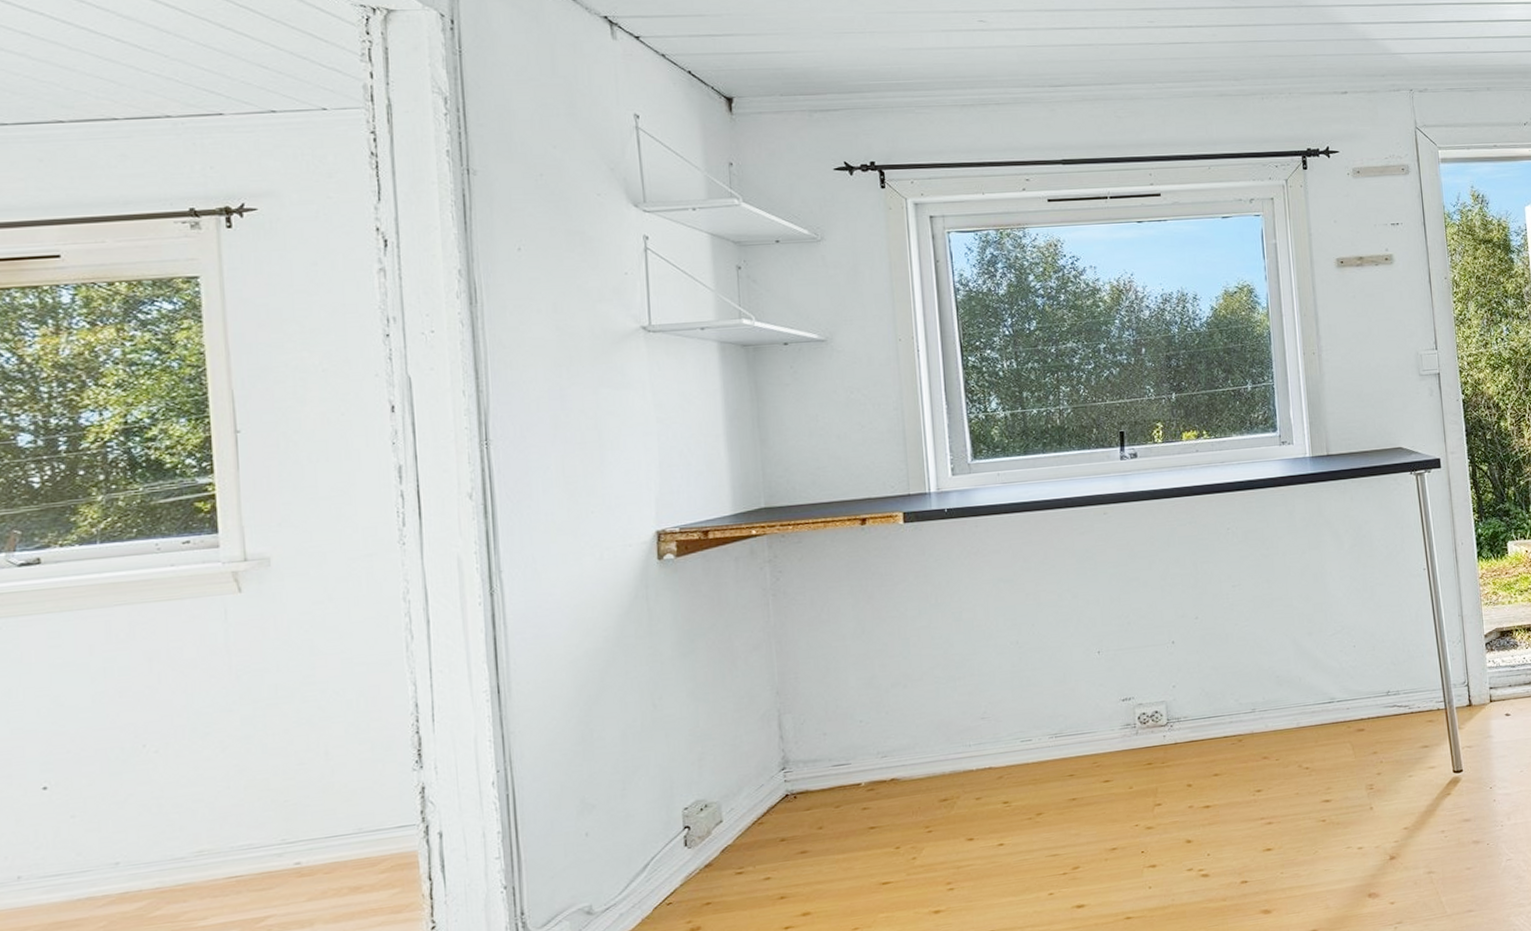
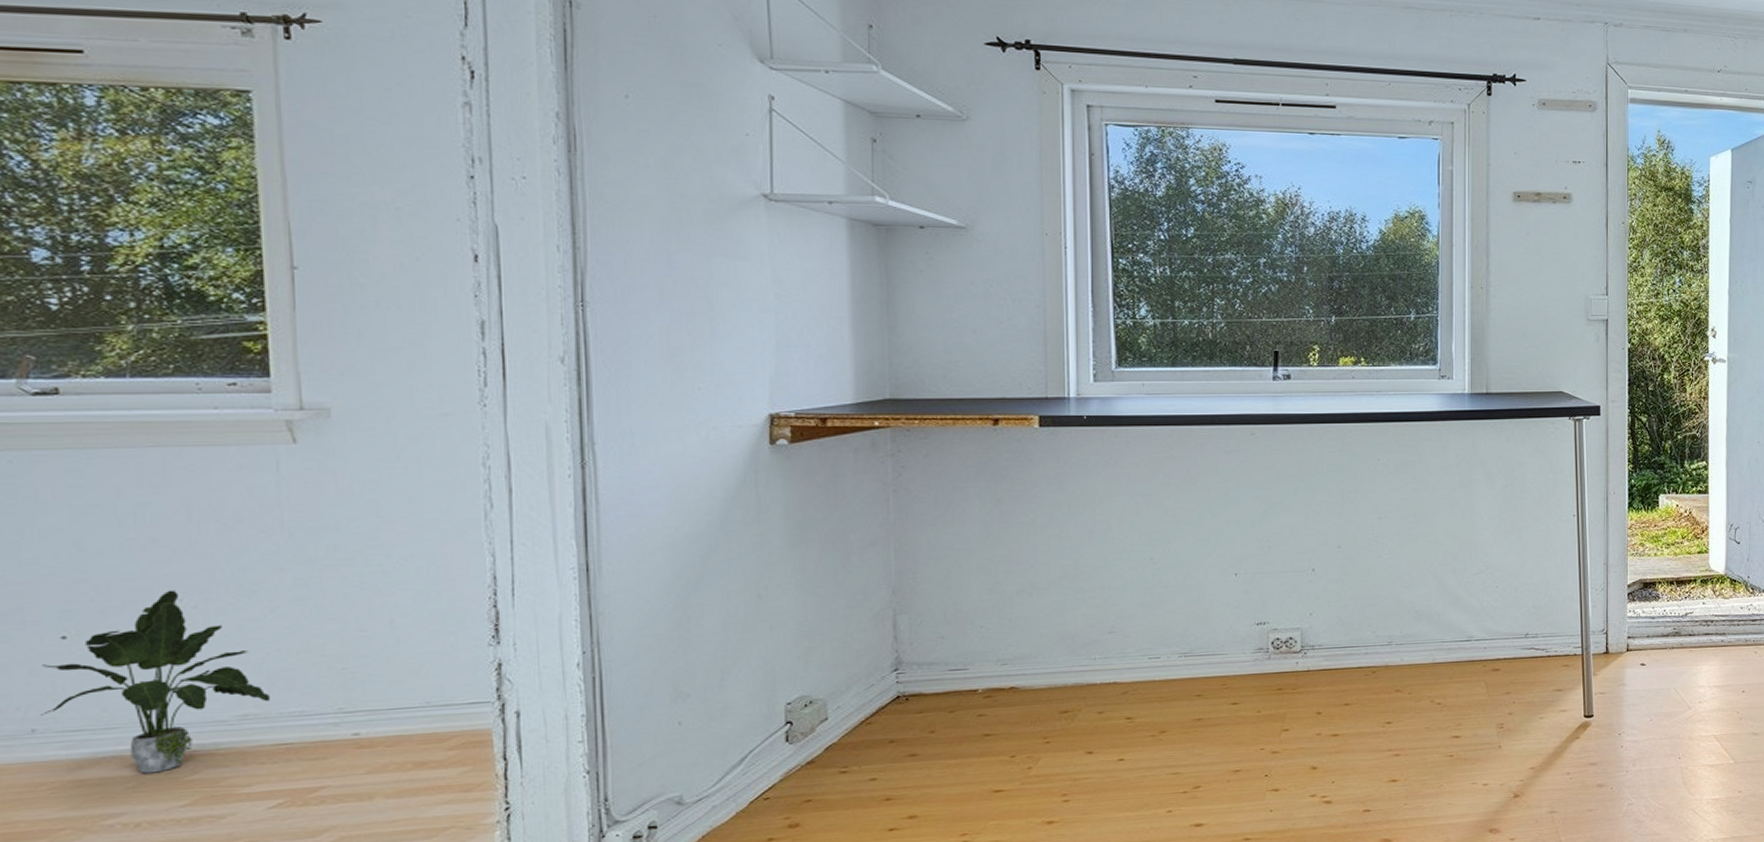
potted plant: none [25,737,223,913] -> present [41,590,271,774]

